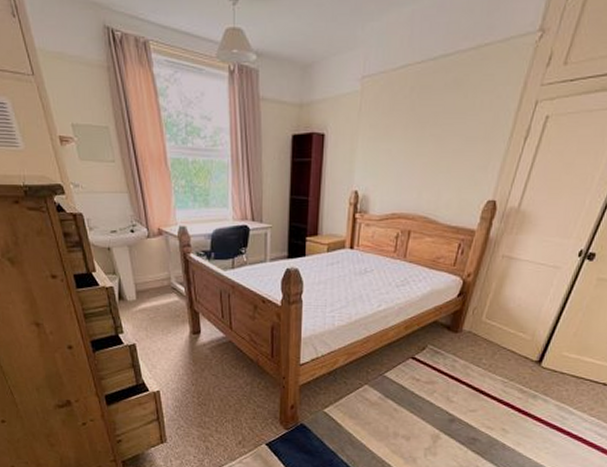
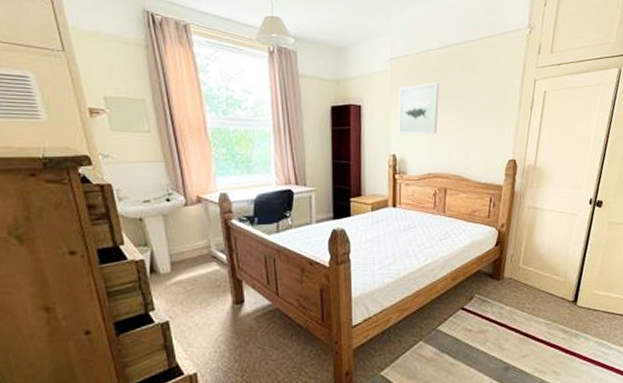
wall art: none [363,105,417,169] -> present [397,82,440,135]

